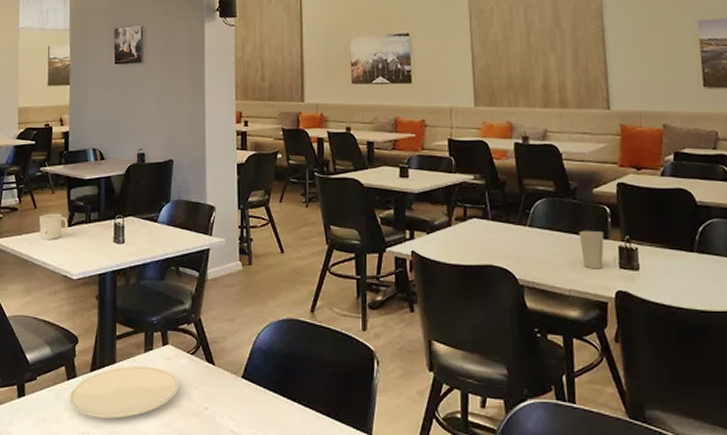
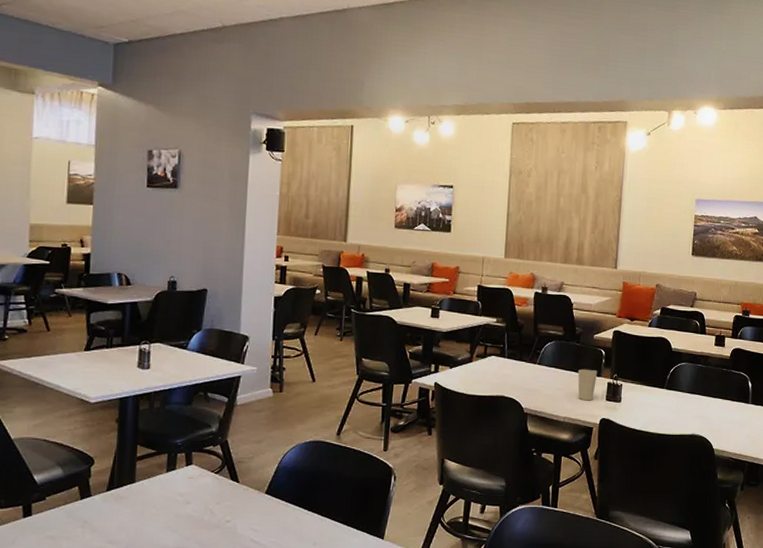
mug: present [39,213,68,241] -> none [52,336,86,364]
plate: present [69,366,179,419] -> none [82,485,202,533]

